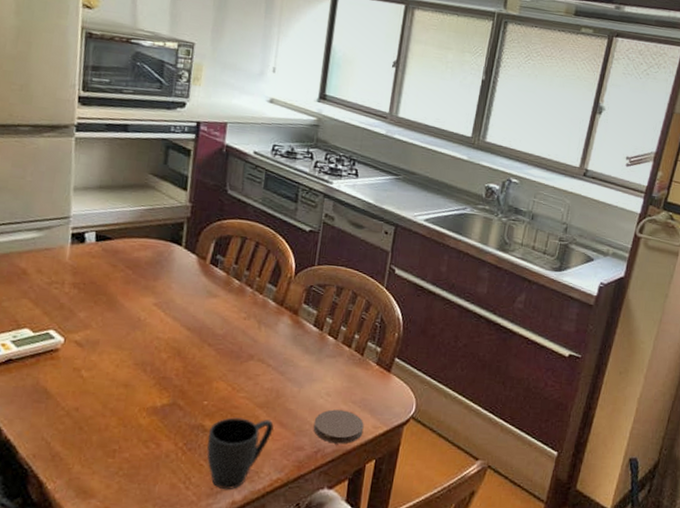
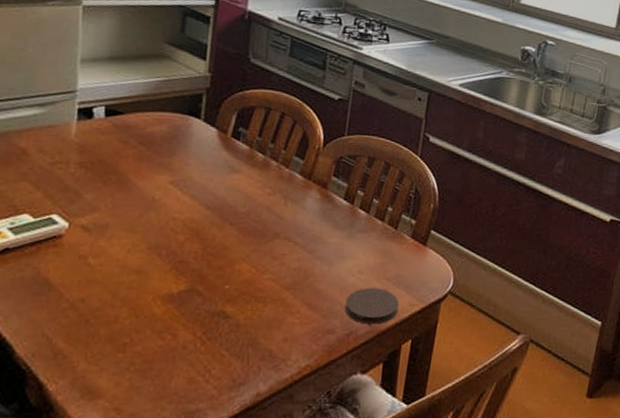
mug: present [207,417,274,489] -> none [228,301,302,380]

